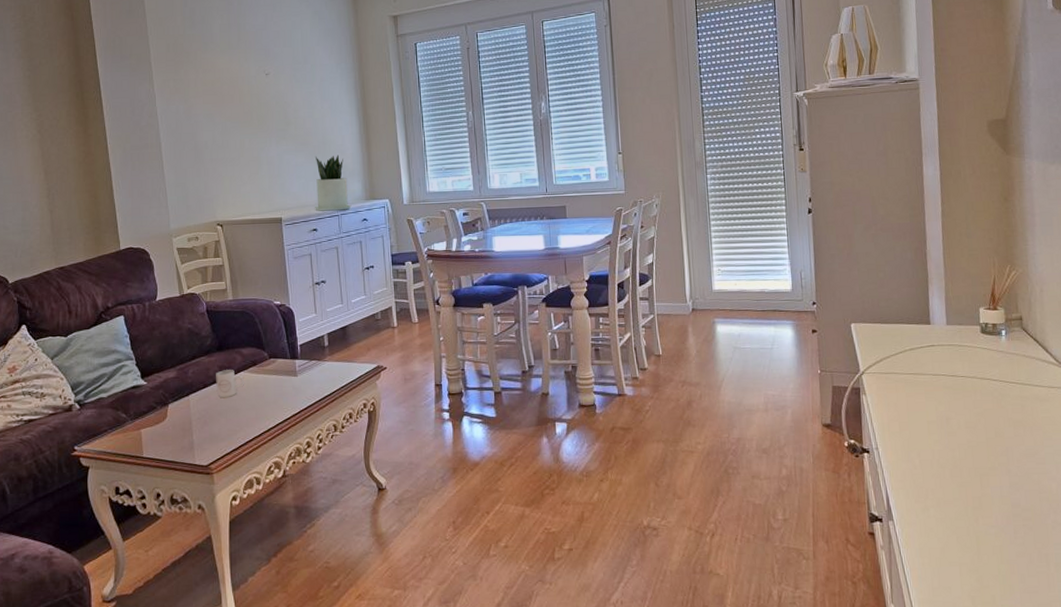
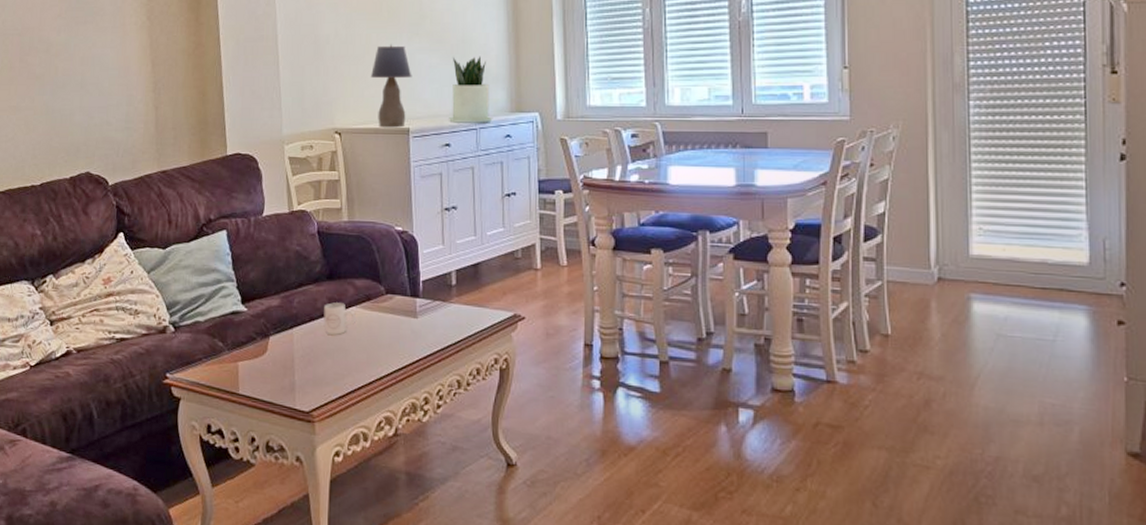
table lamp: none [246,147,282,218] -> present [371,44,412,128]

